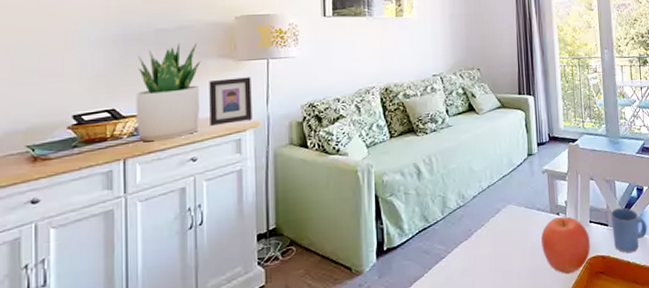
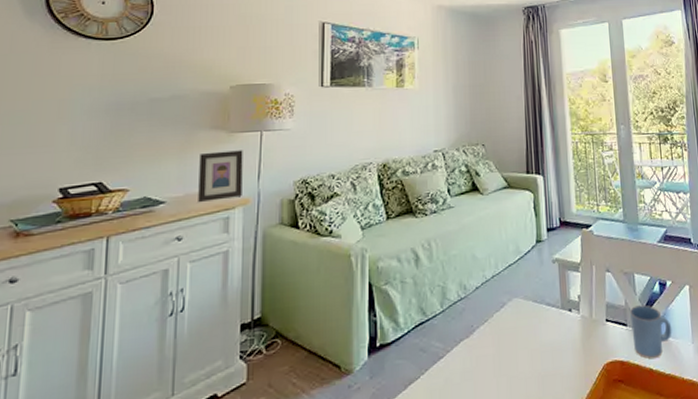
planter: present [136,42,201,143] -> none [122,112,193,219]
fruit: present [540,216,590,275] -> none [550,313,607,382]

